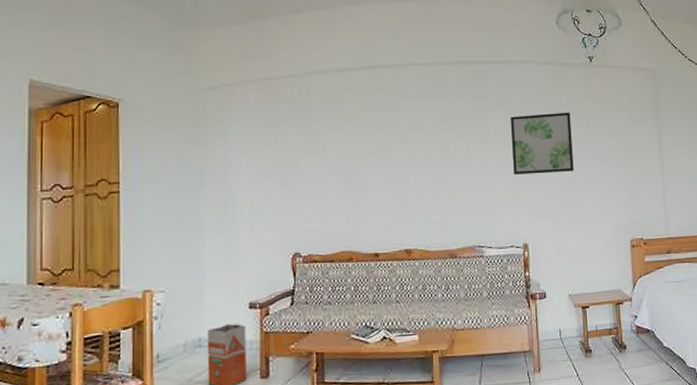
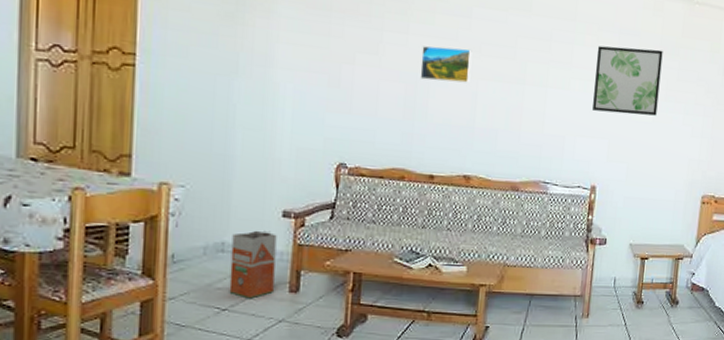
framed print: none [356,137,401,169] -> present [420,46,472,83]

